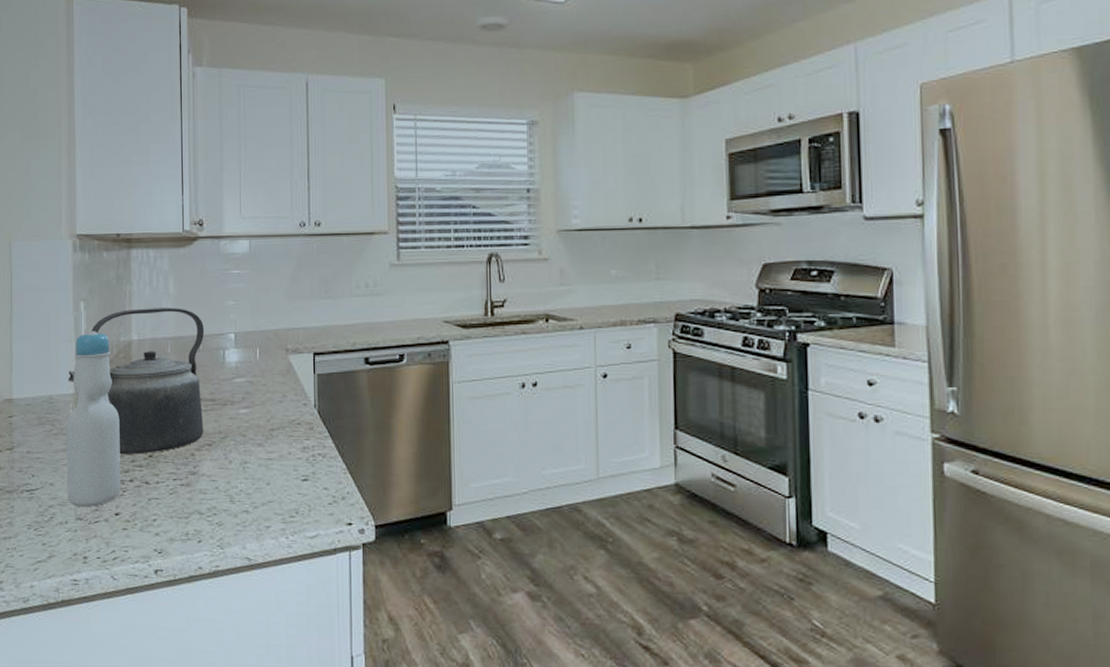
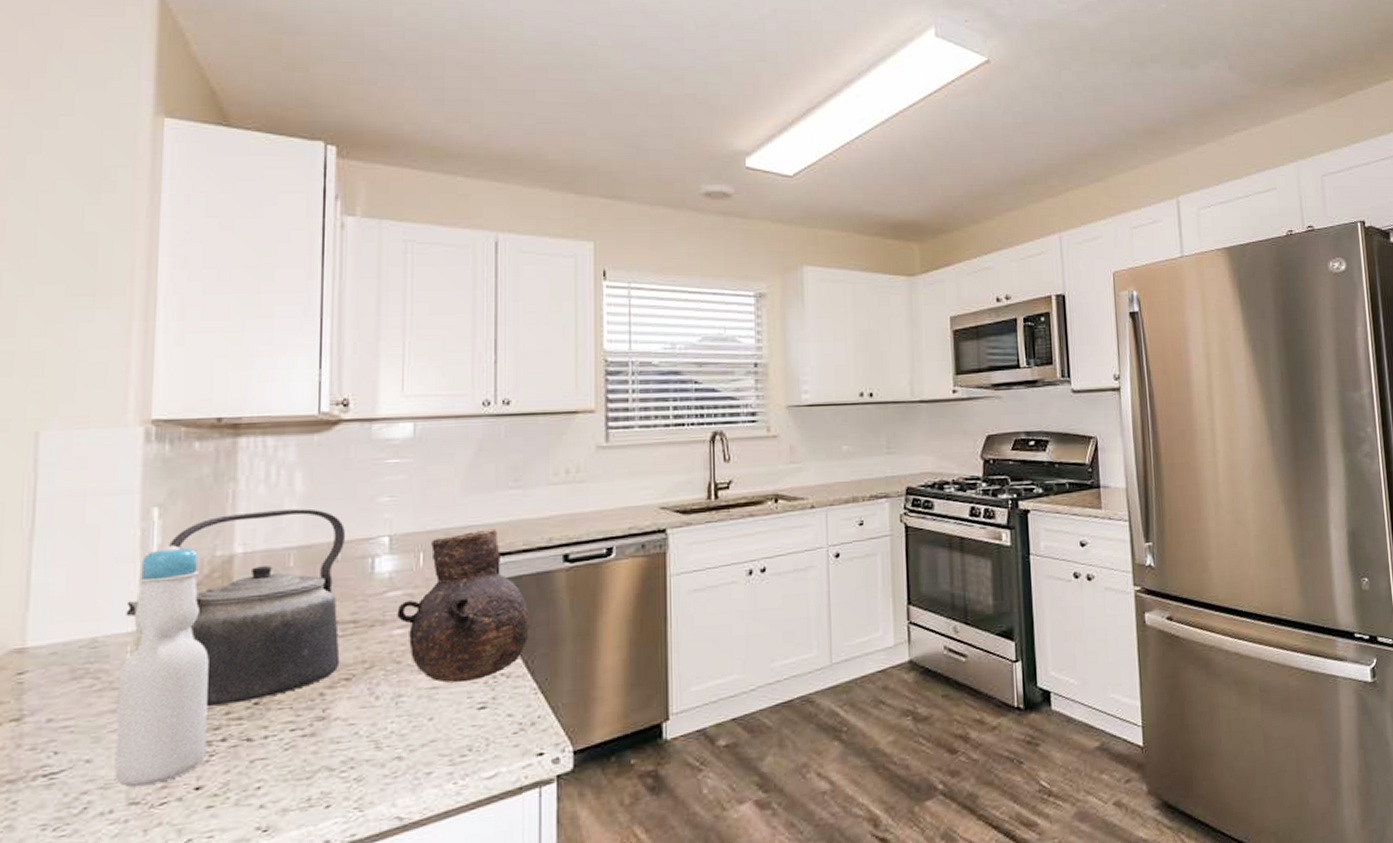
vase: none [242,332,339,458] -> present [397,528,529,683]

